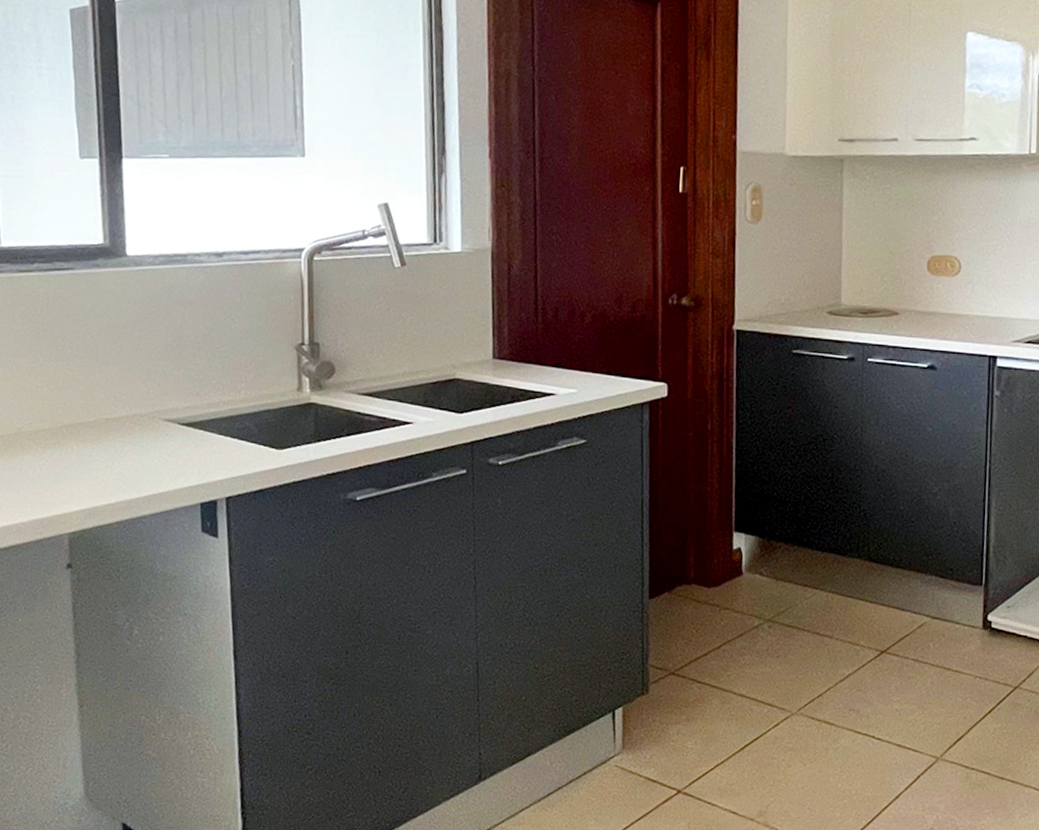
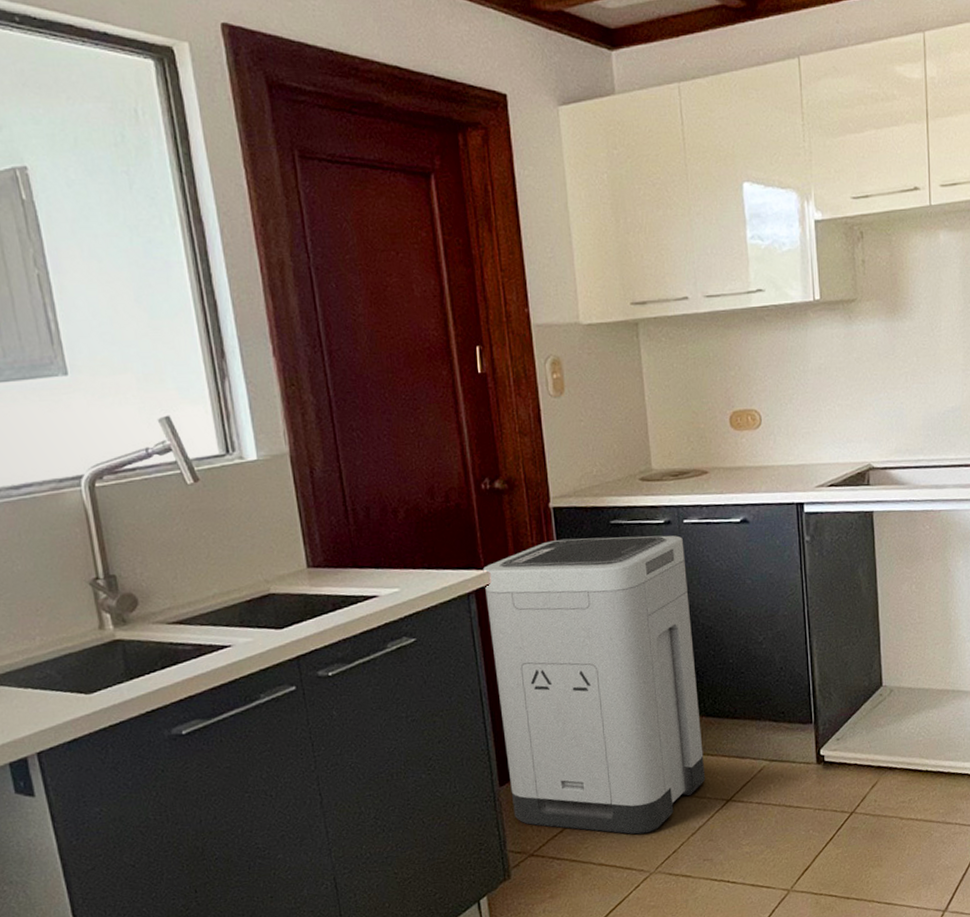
trash can: none [659,362,866,672] -> present [483,535,706,835]

